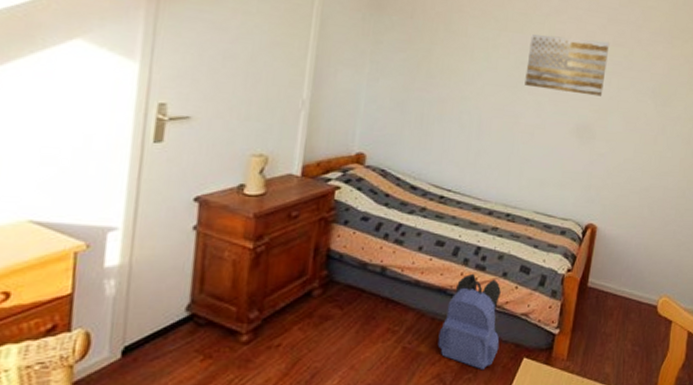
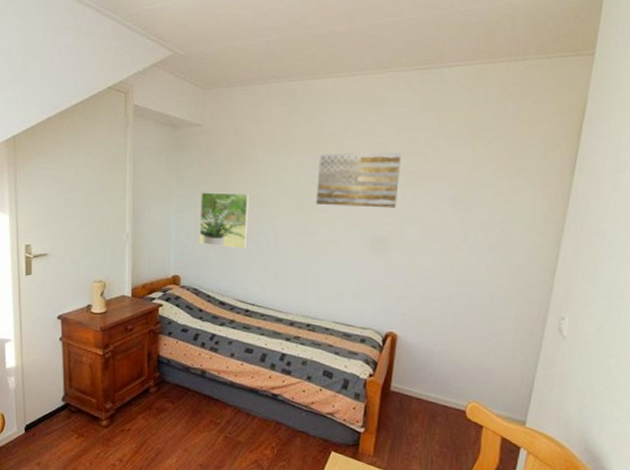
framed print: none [392,60,455,128] -> present [199,192,250,249]
backpack: present [437,273,501,371] -> none [254,376,309,460]

